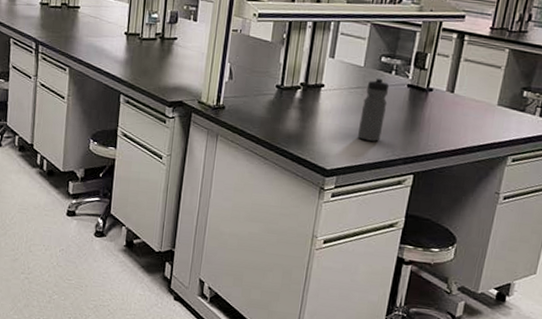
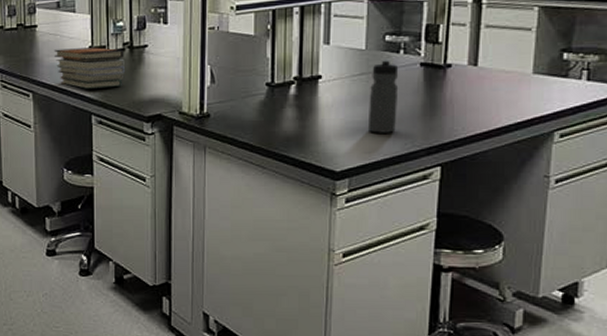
book stack: none [92,31,156,72] -> present [53,47,125,89]

